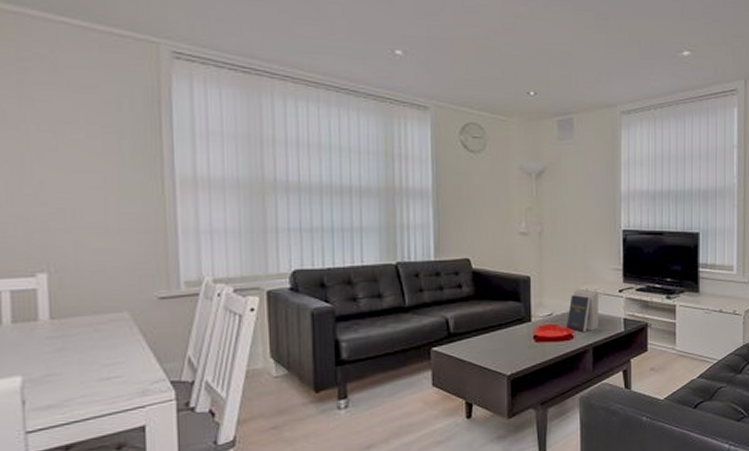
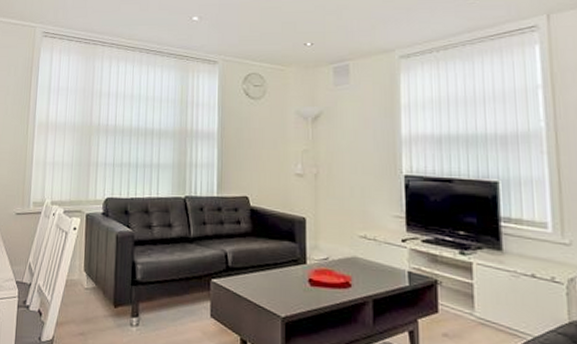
books: present [567,289,598,333] -> none [343,235,379,282]

